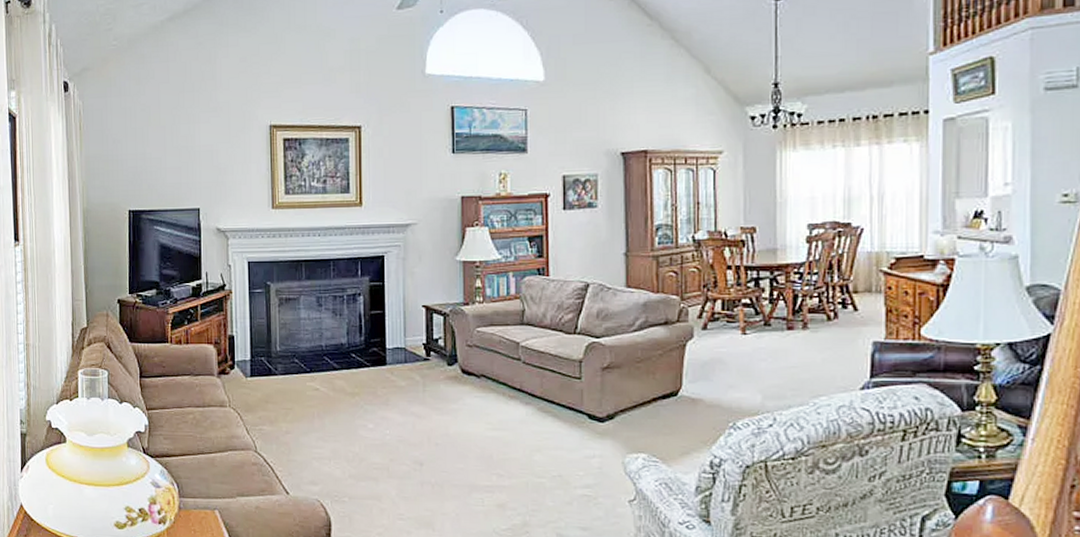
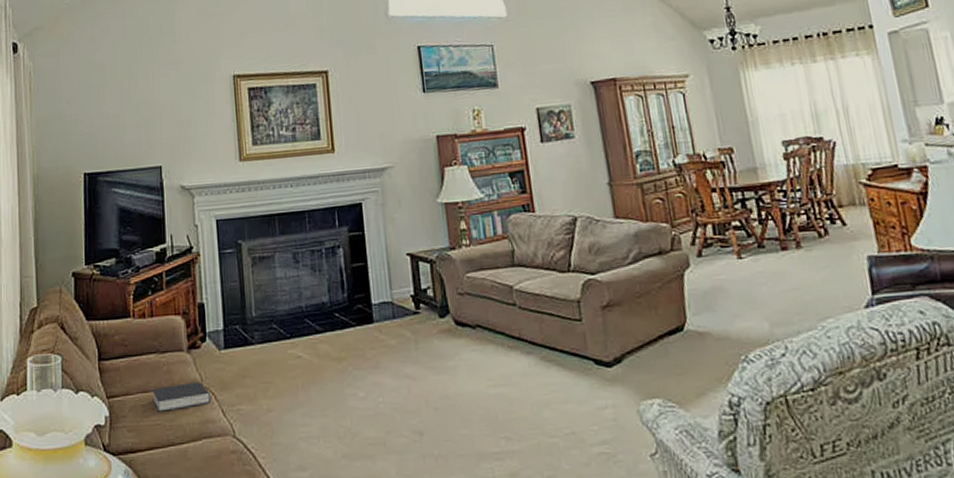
book: none [185,403,237,425] -> present [152,382,212,412]

